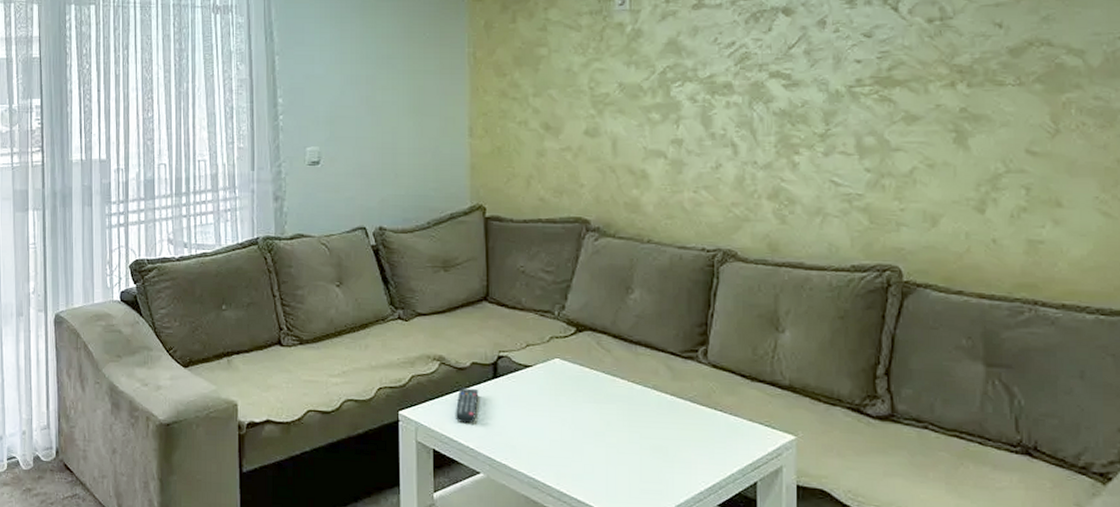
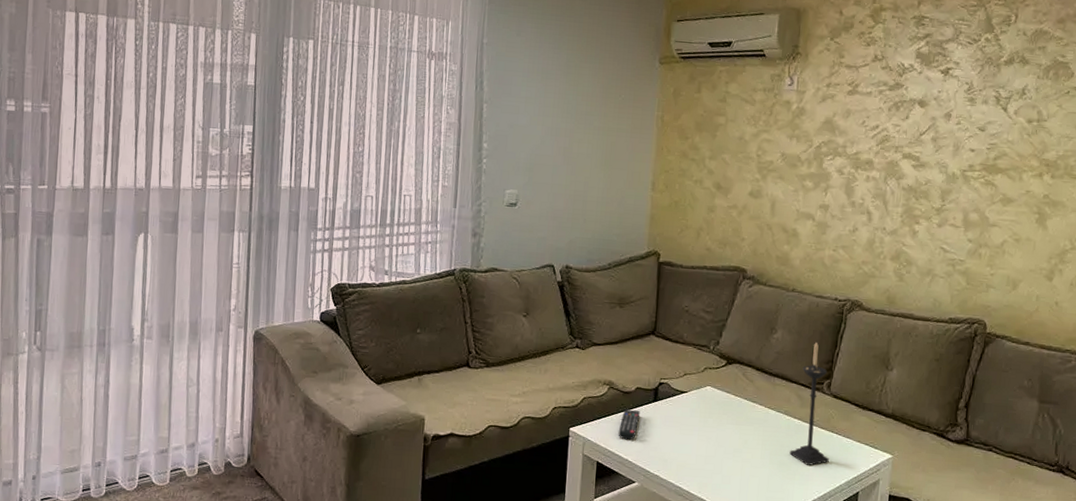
candle: none [664,301,715,450] -> present [789,341,829,465]

